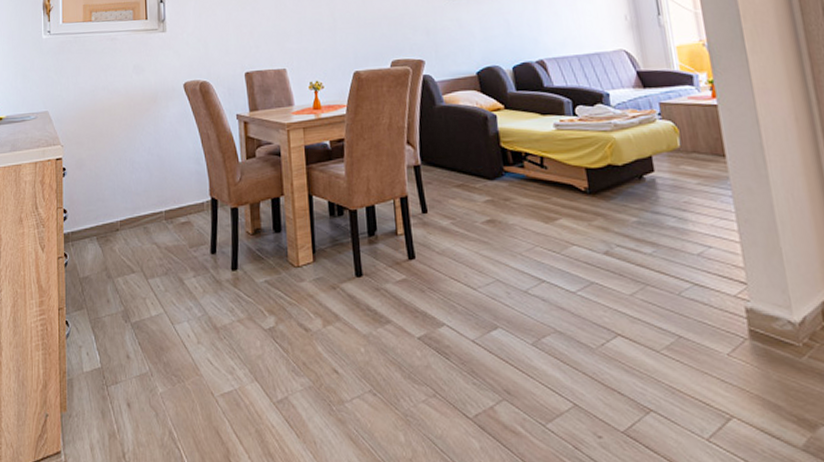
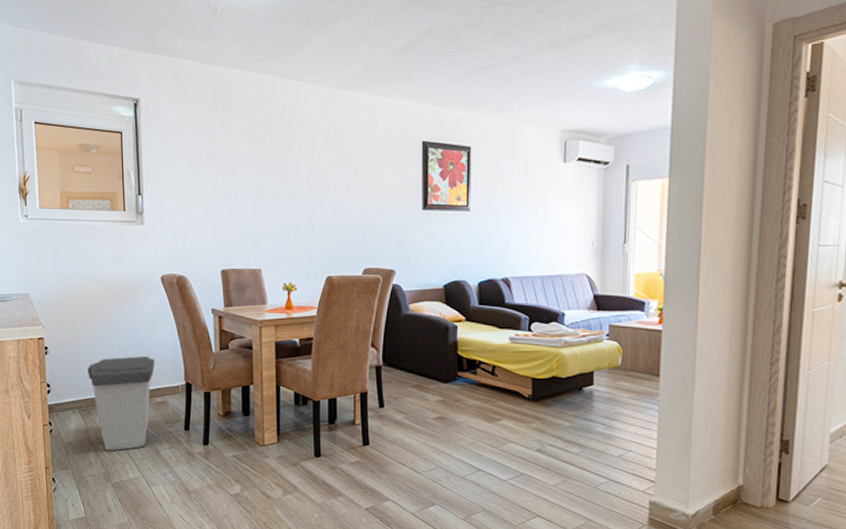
trash can: none [107,171,179,284] -> present [88,356,155,451]

